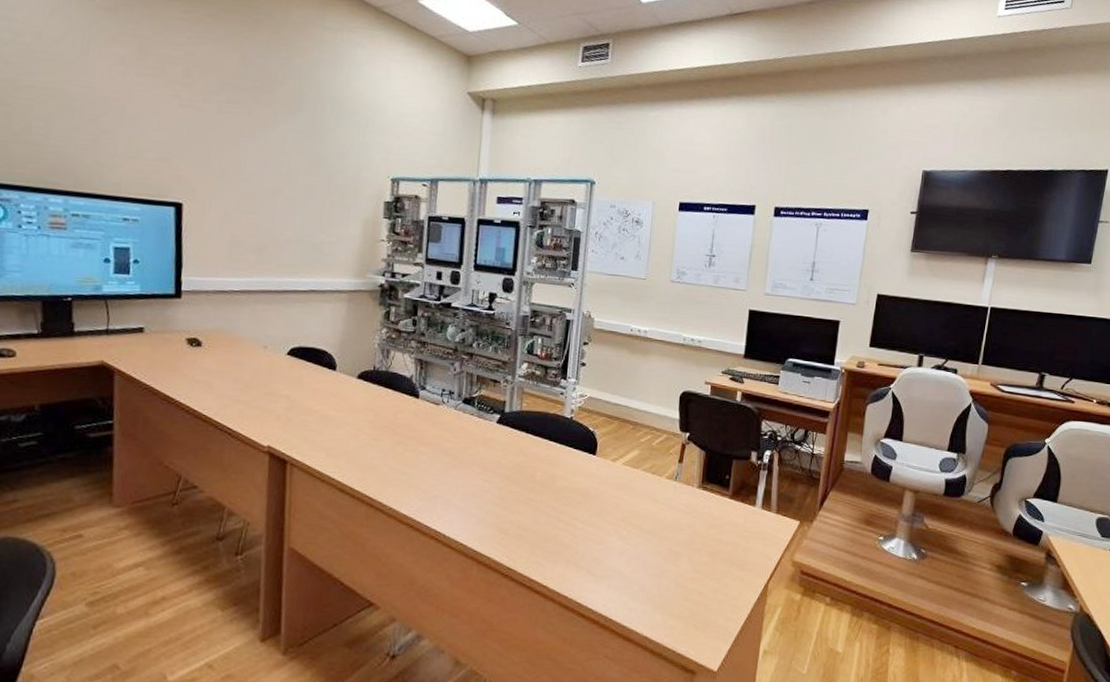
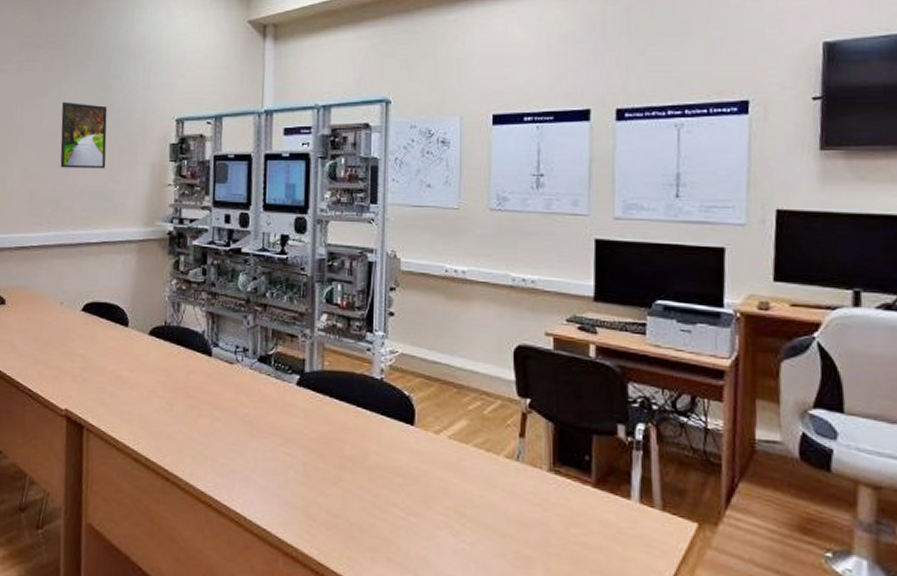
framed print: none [265,149,319,220] -> present [60,101,108,169]

